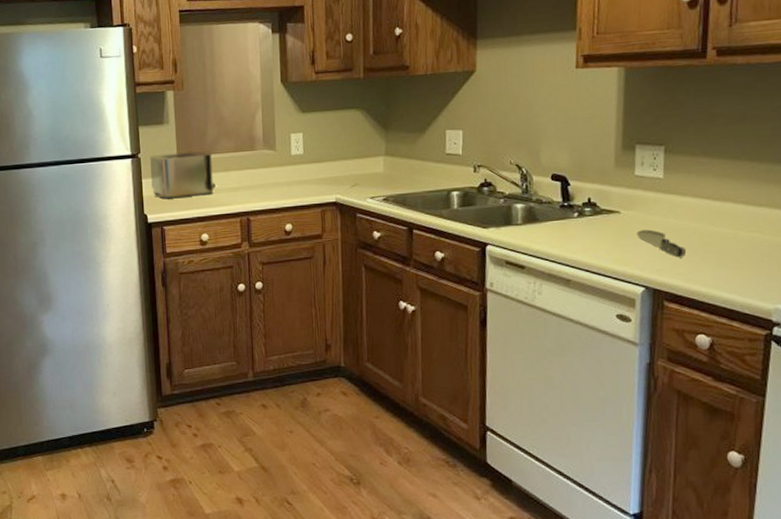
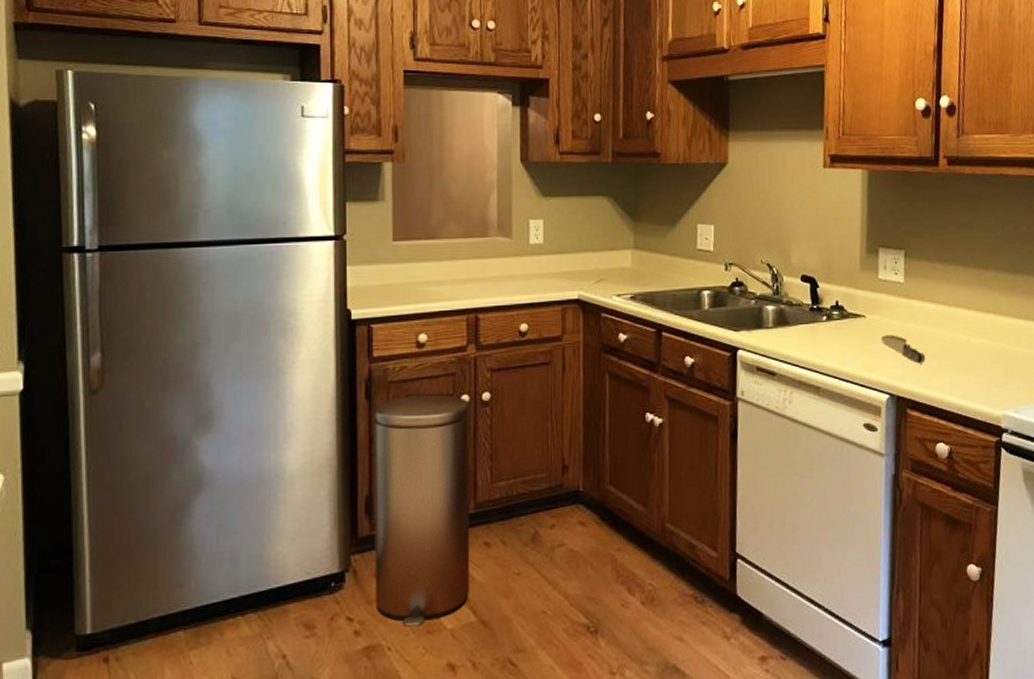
toaster: present [151,151,216,199] -> none [360,235,439,291]
pedal bin: none [169,282,251,468] -> present [373,393,470,628]

